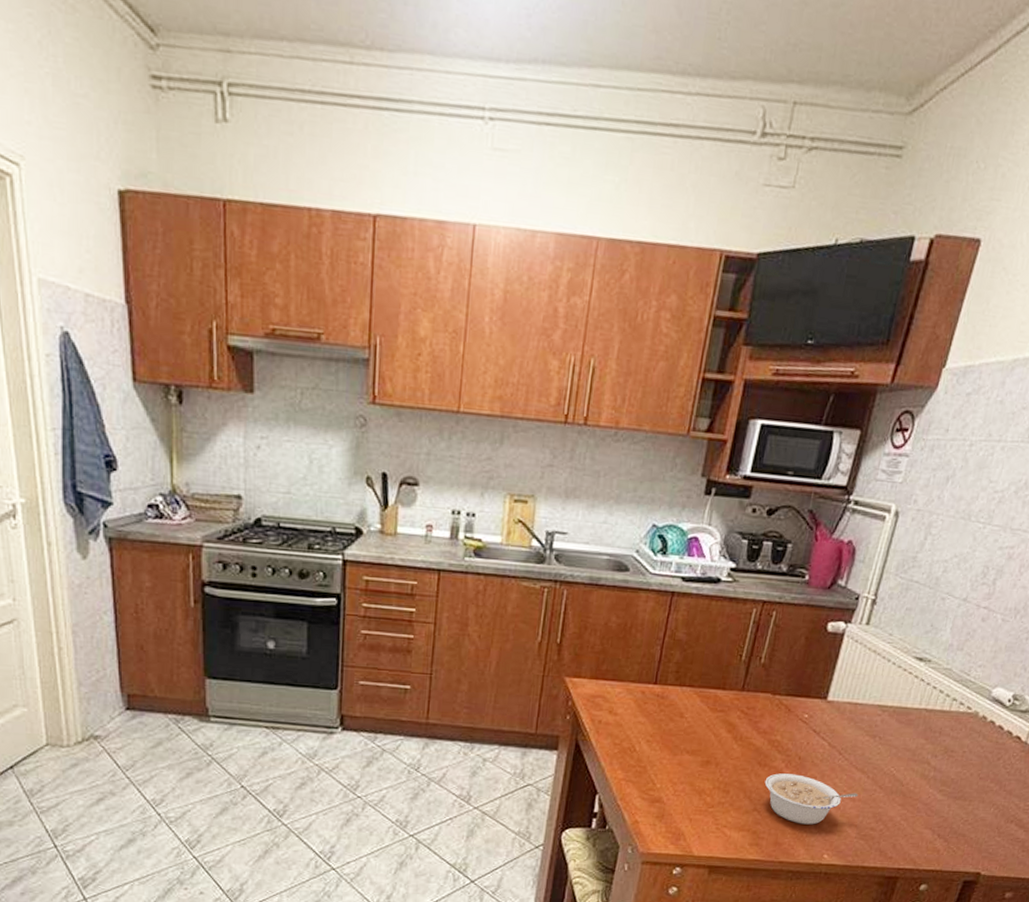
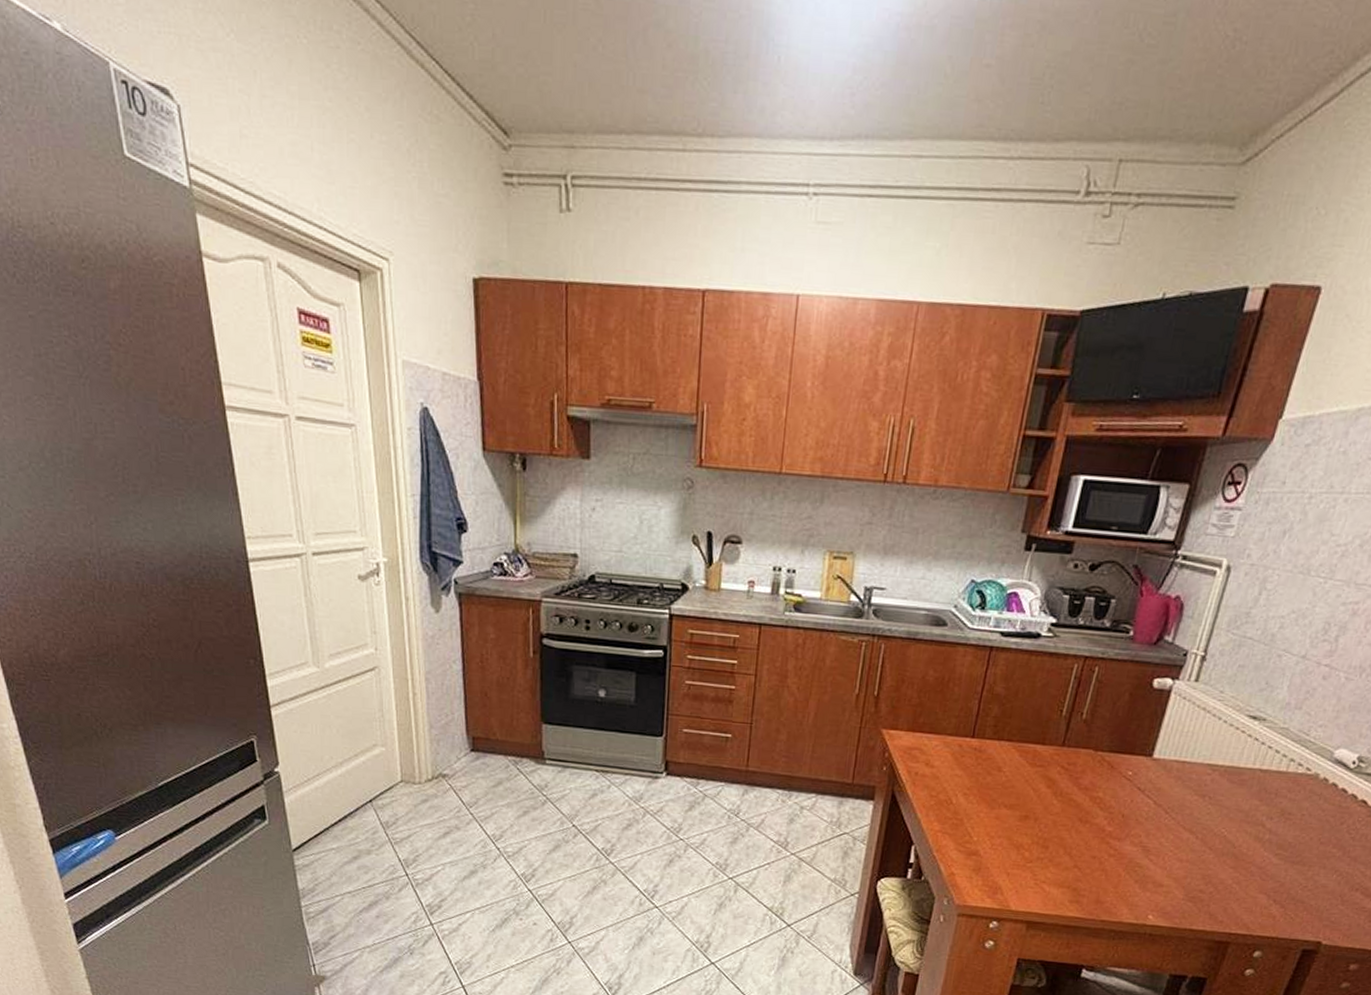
legume: present [764,773,859,825] -> none [1085,830,1187,885]

